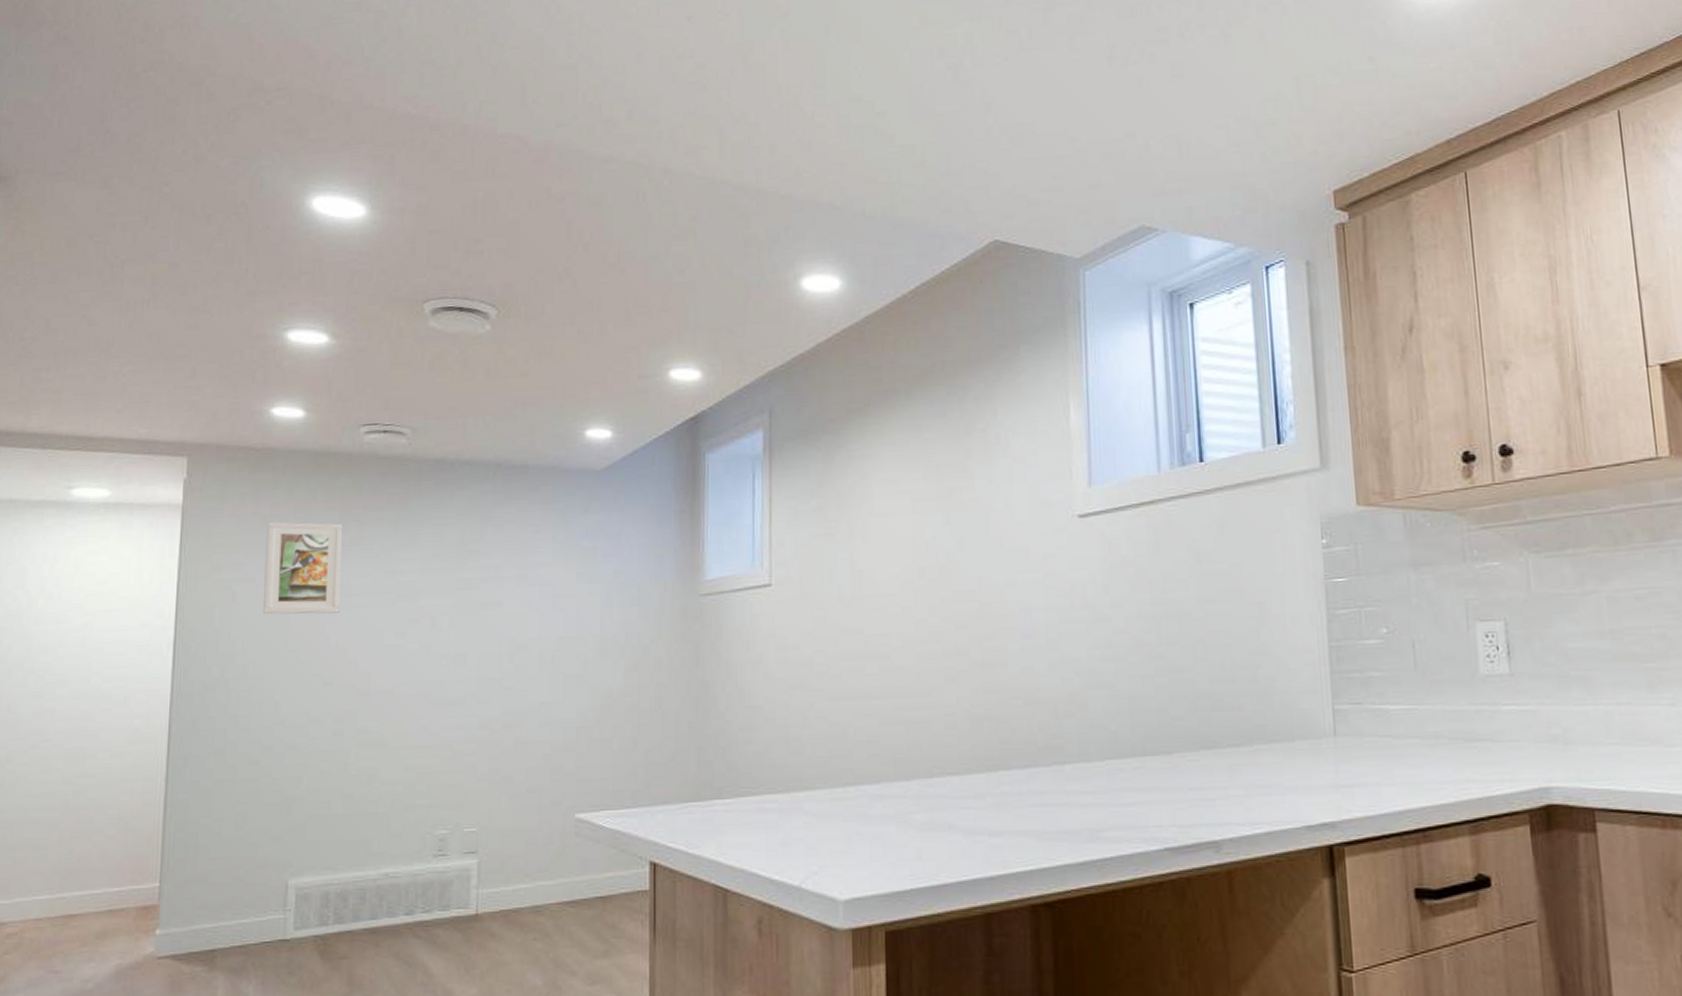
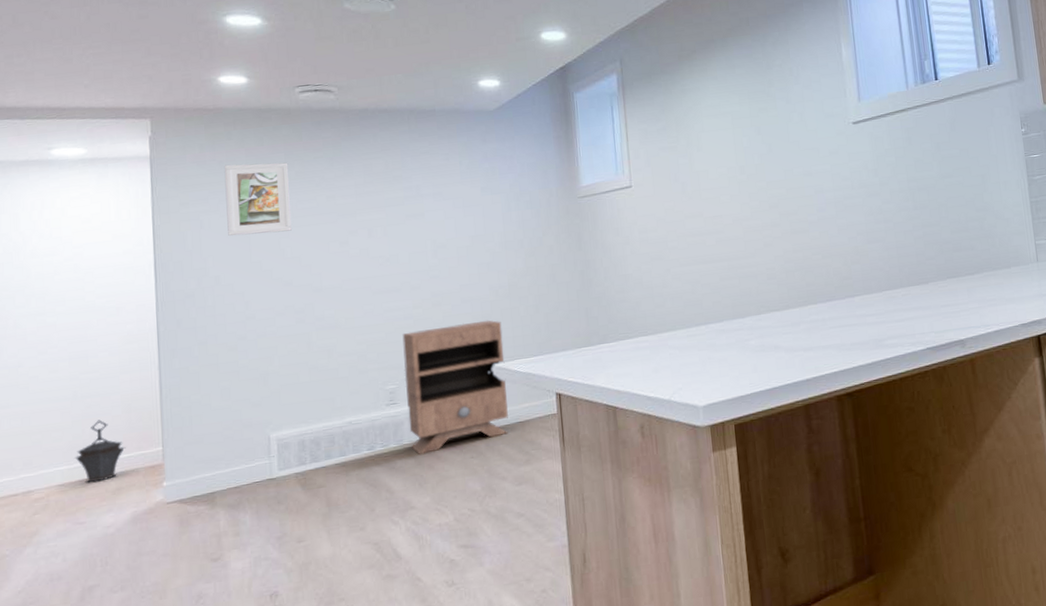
lantern: none [57,839,117,921] -> present [74,419,126,484]
nightstand: none [459,752,588,927] -> present [402,320,508,454]

